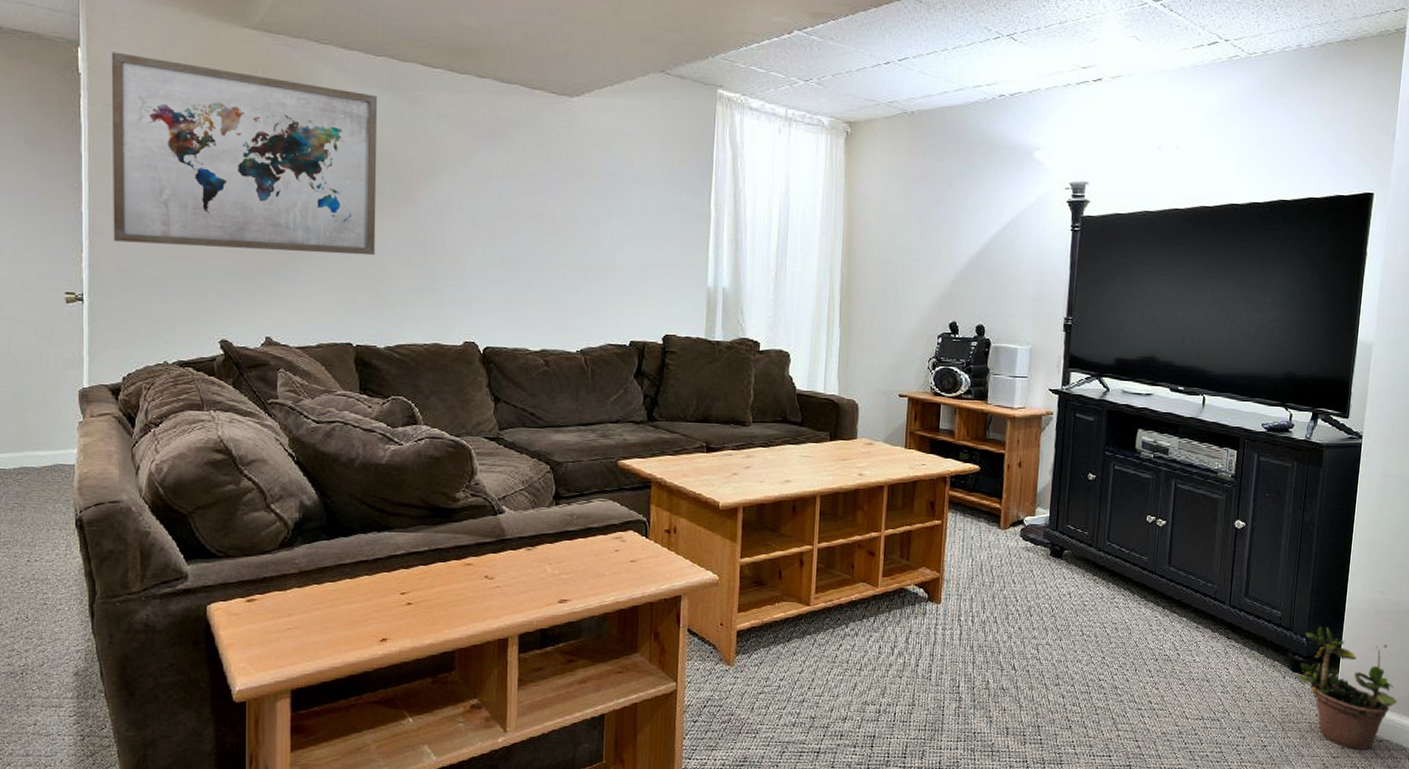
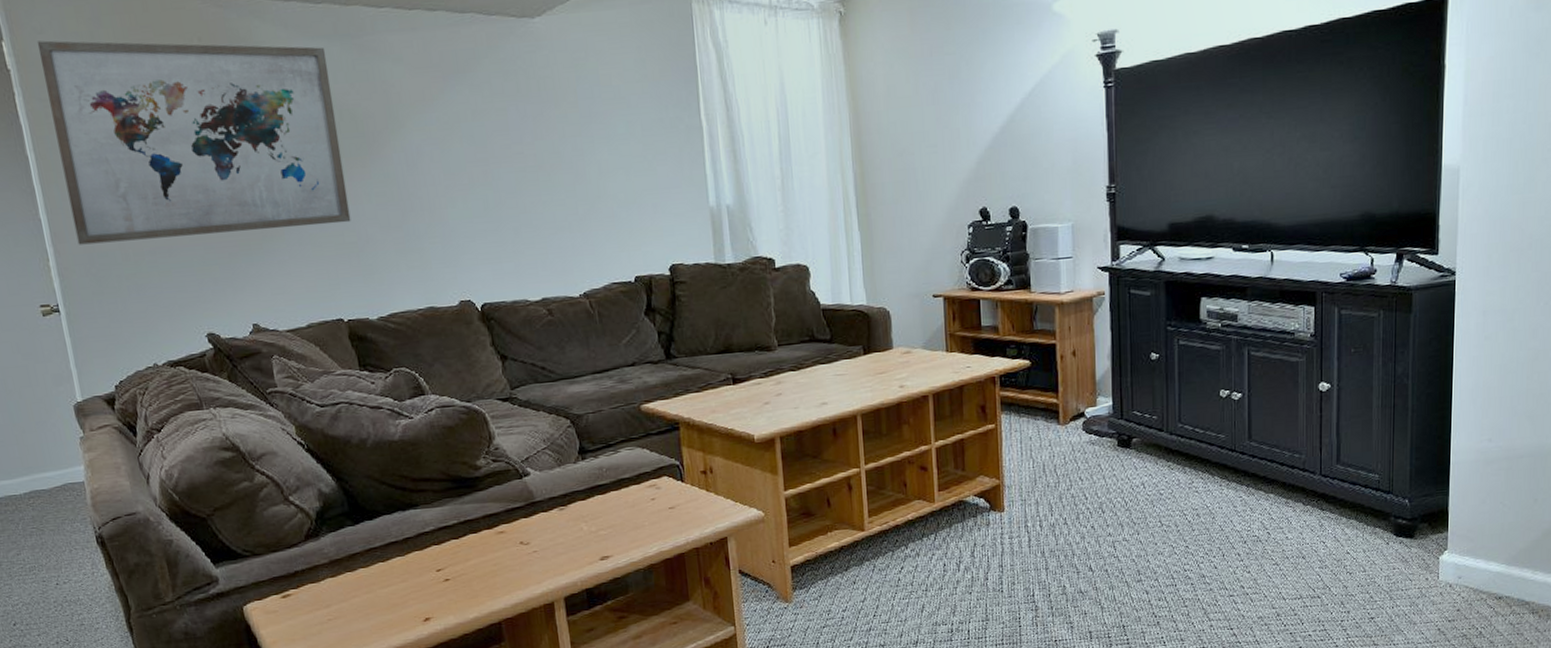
potted plant: present [1294,626,1397,750] -> none [1399,484,1515,611]

